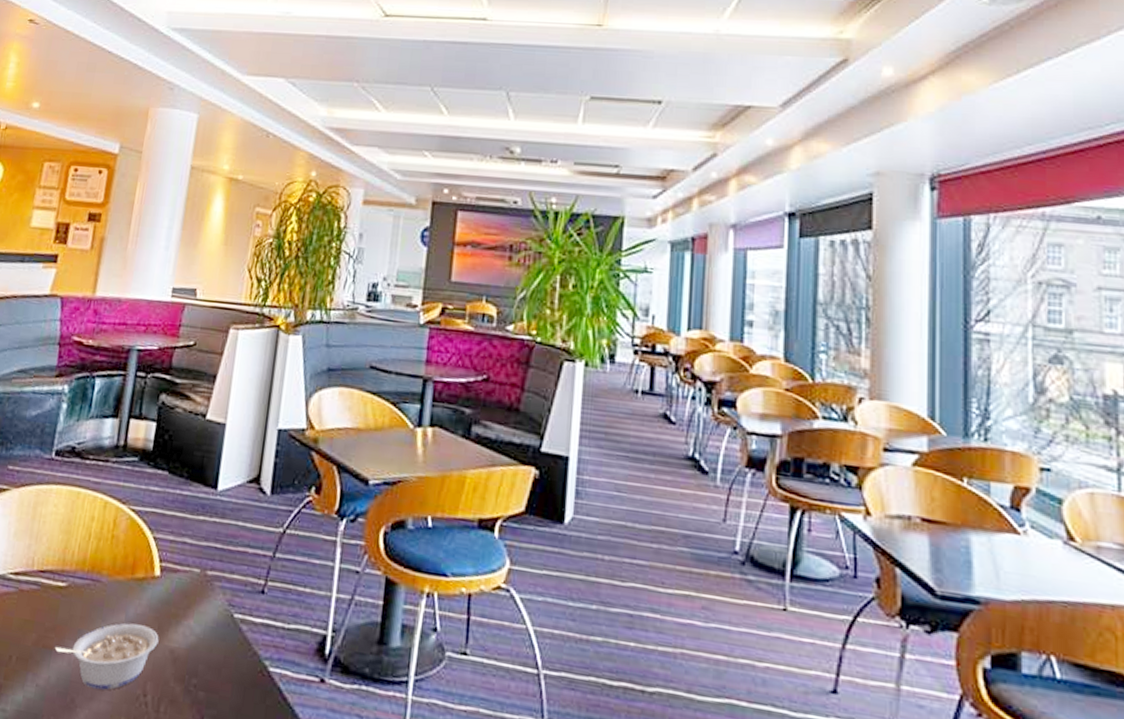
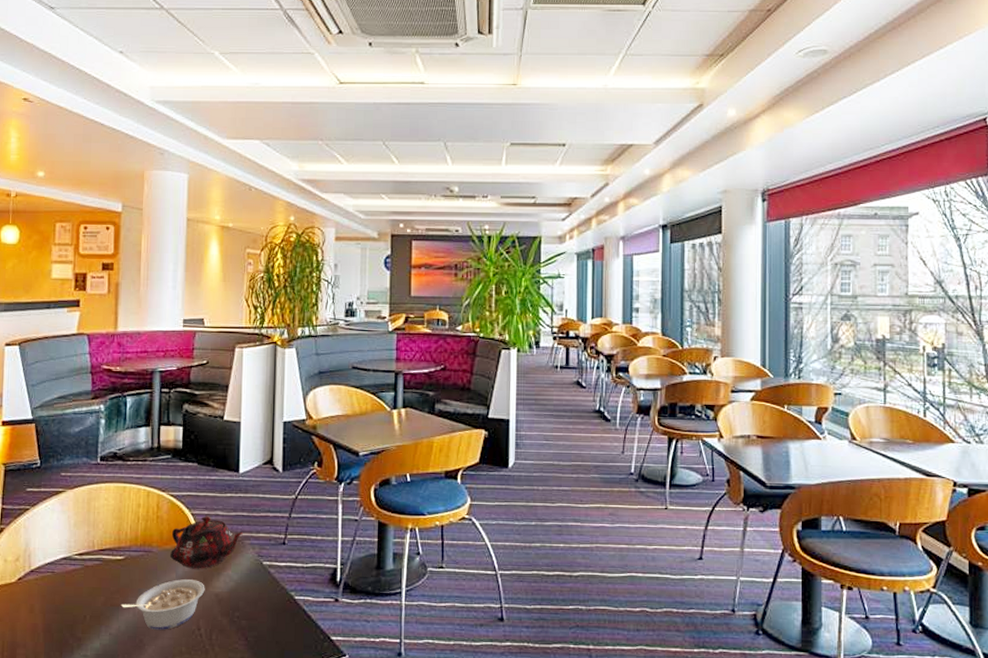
teapot: none [120,542,213,614] -> present [169,516,243,569]

